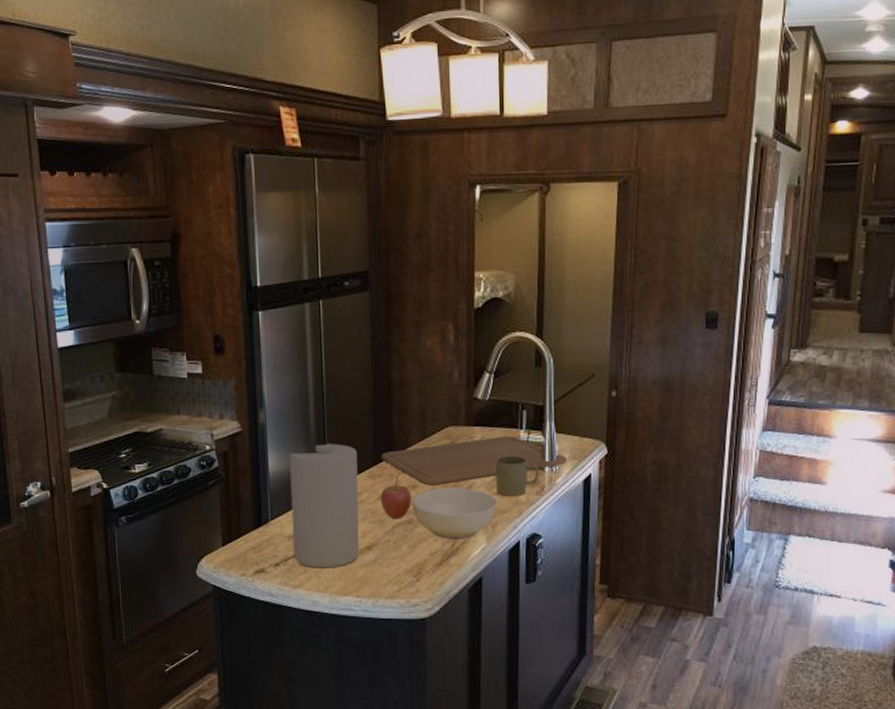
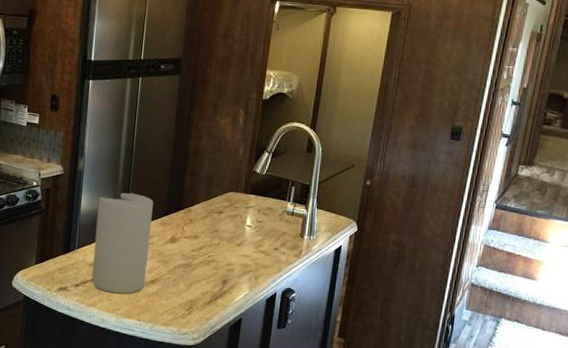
fruit: present [380,481,412,520] -> none [167,230,193,262]
chopping board: present [381,435,566,484] -> none [172,205,323,238]
bowl: present [412,488,497,539] -> none [192,240,262,285]
mug: present [495,455,540,496] -> none [262,221,300,256]

